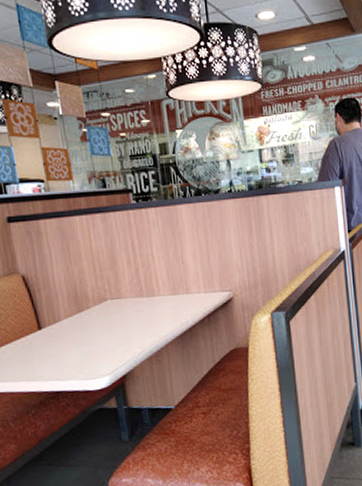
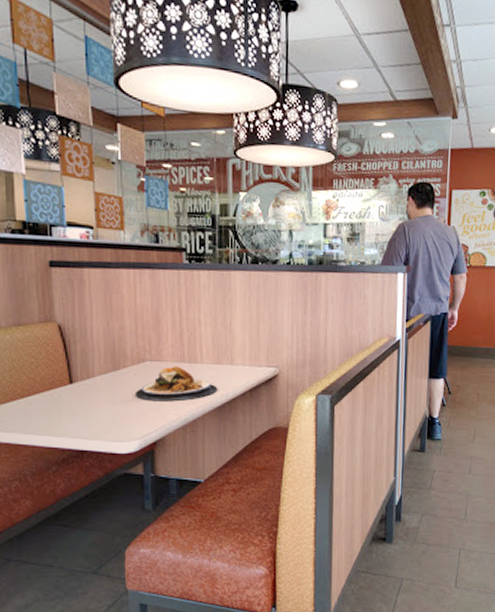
plate: none [101,301,178,337] -> present [136,366,218,402]

